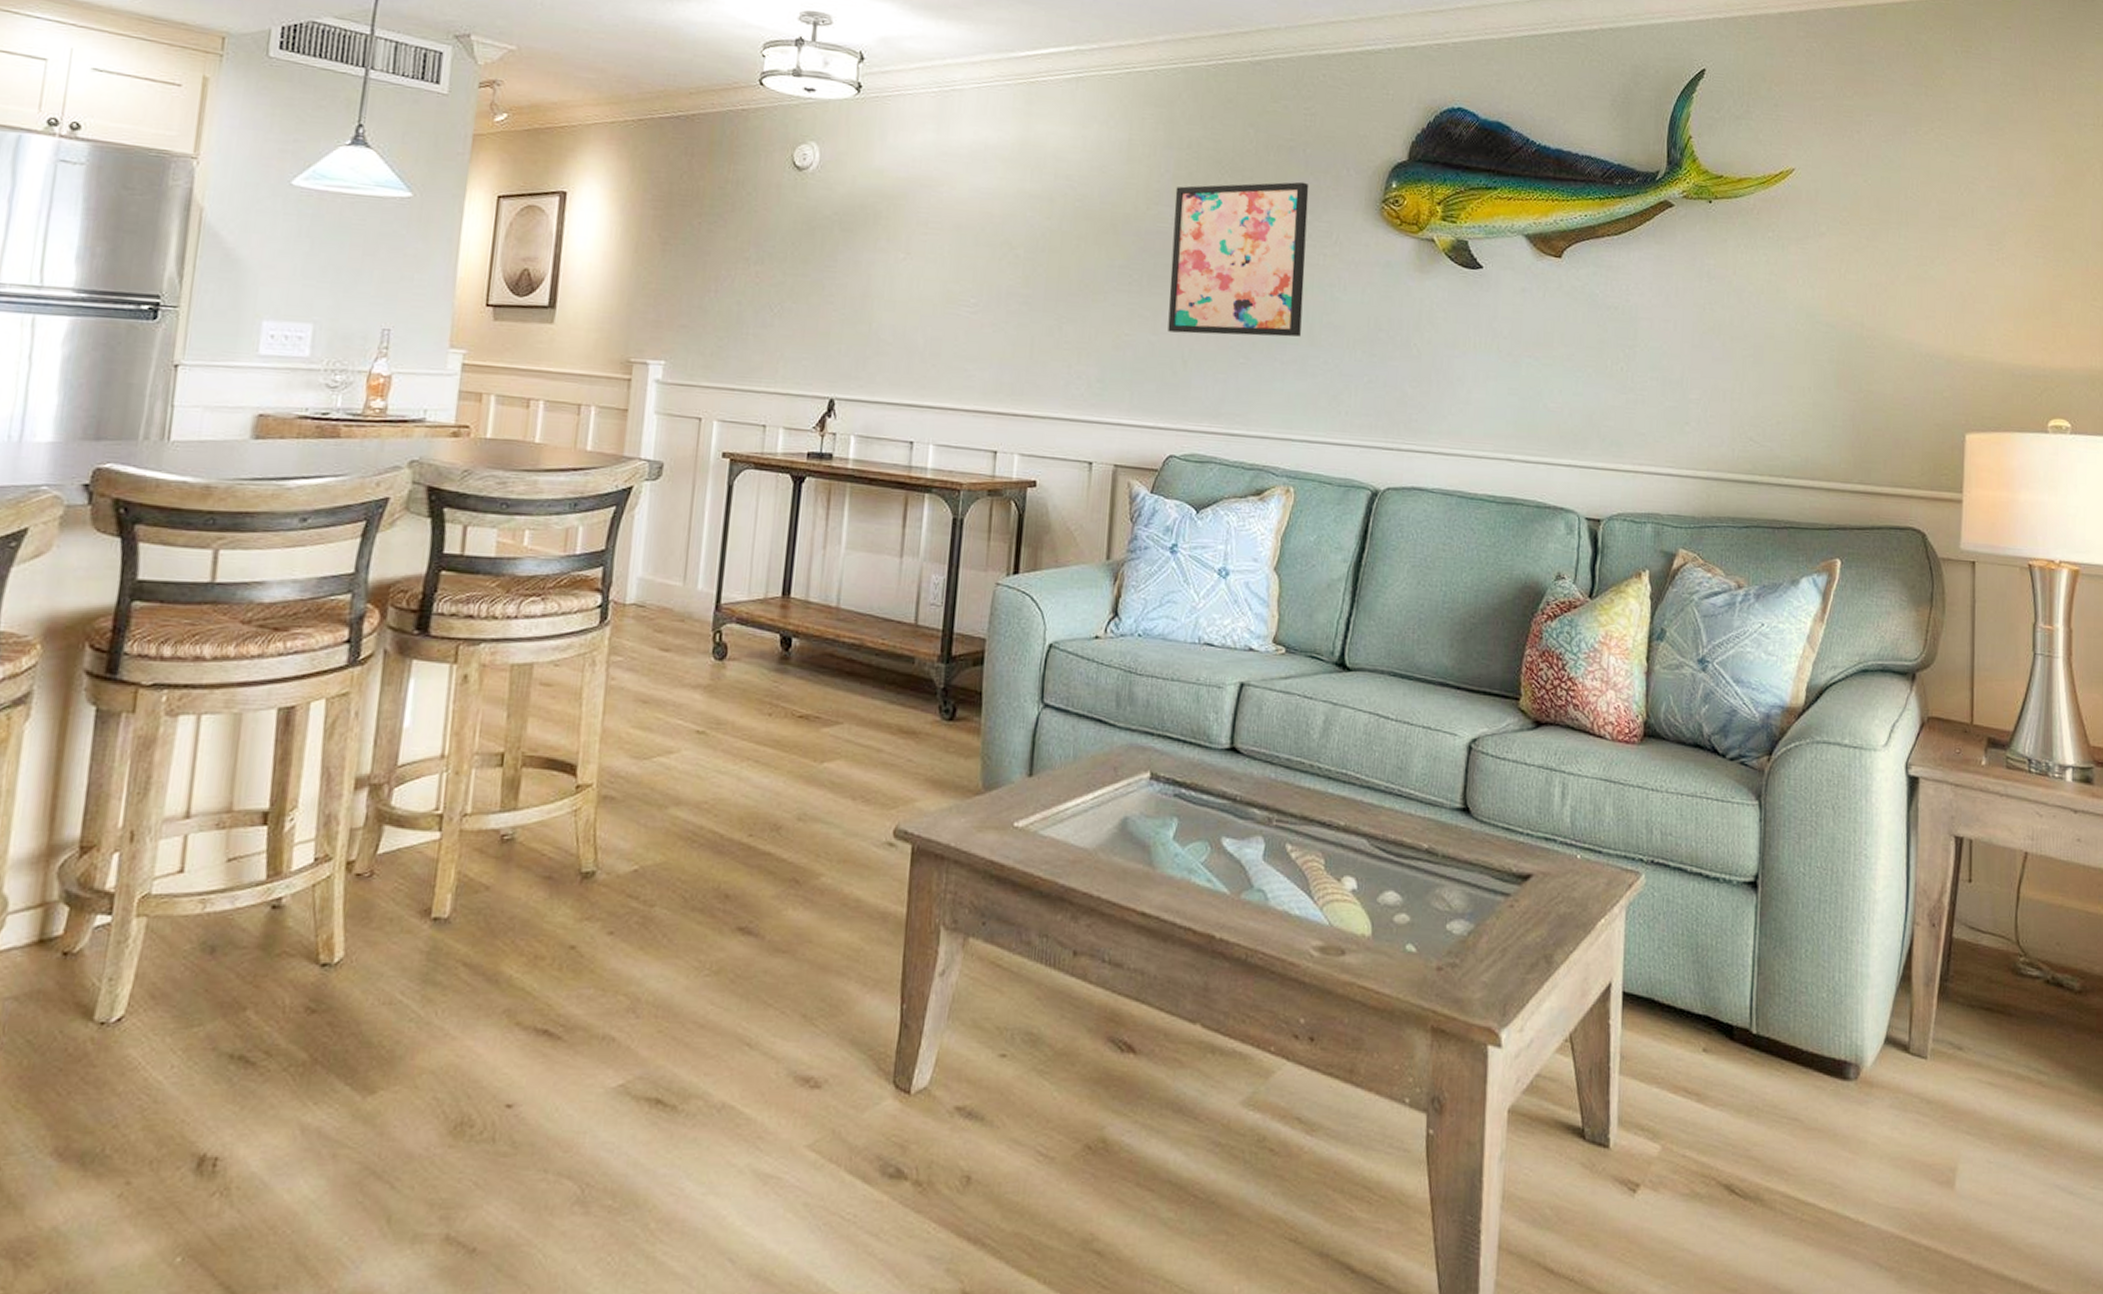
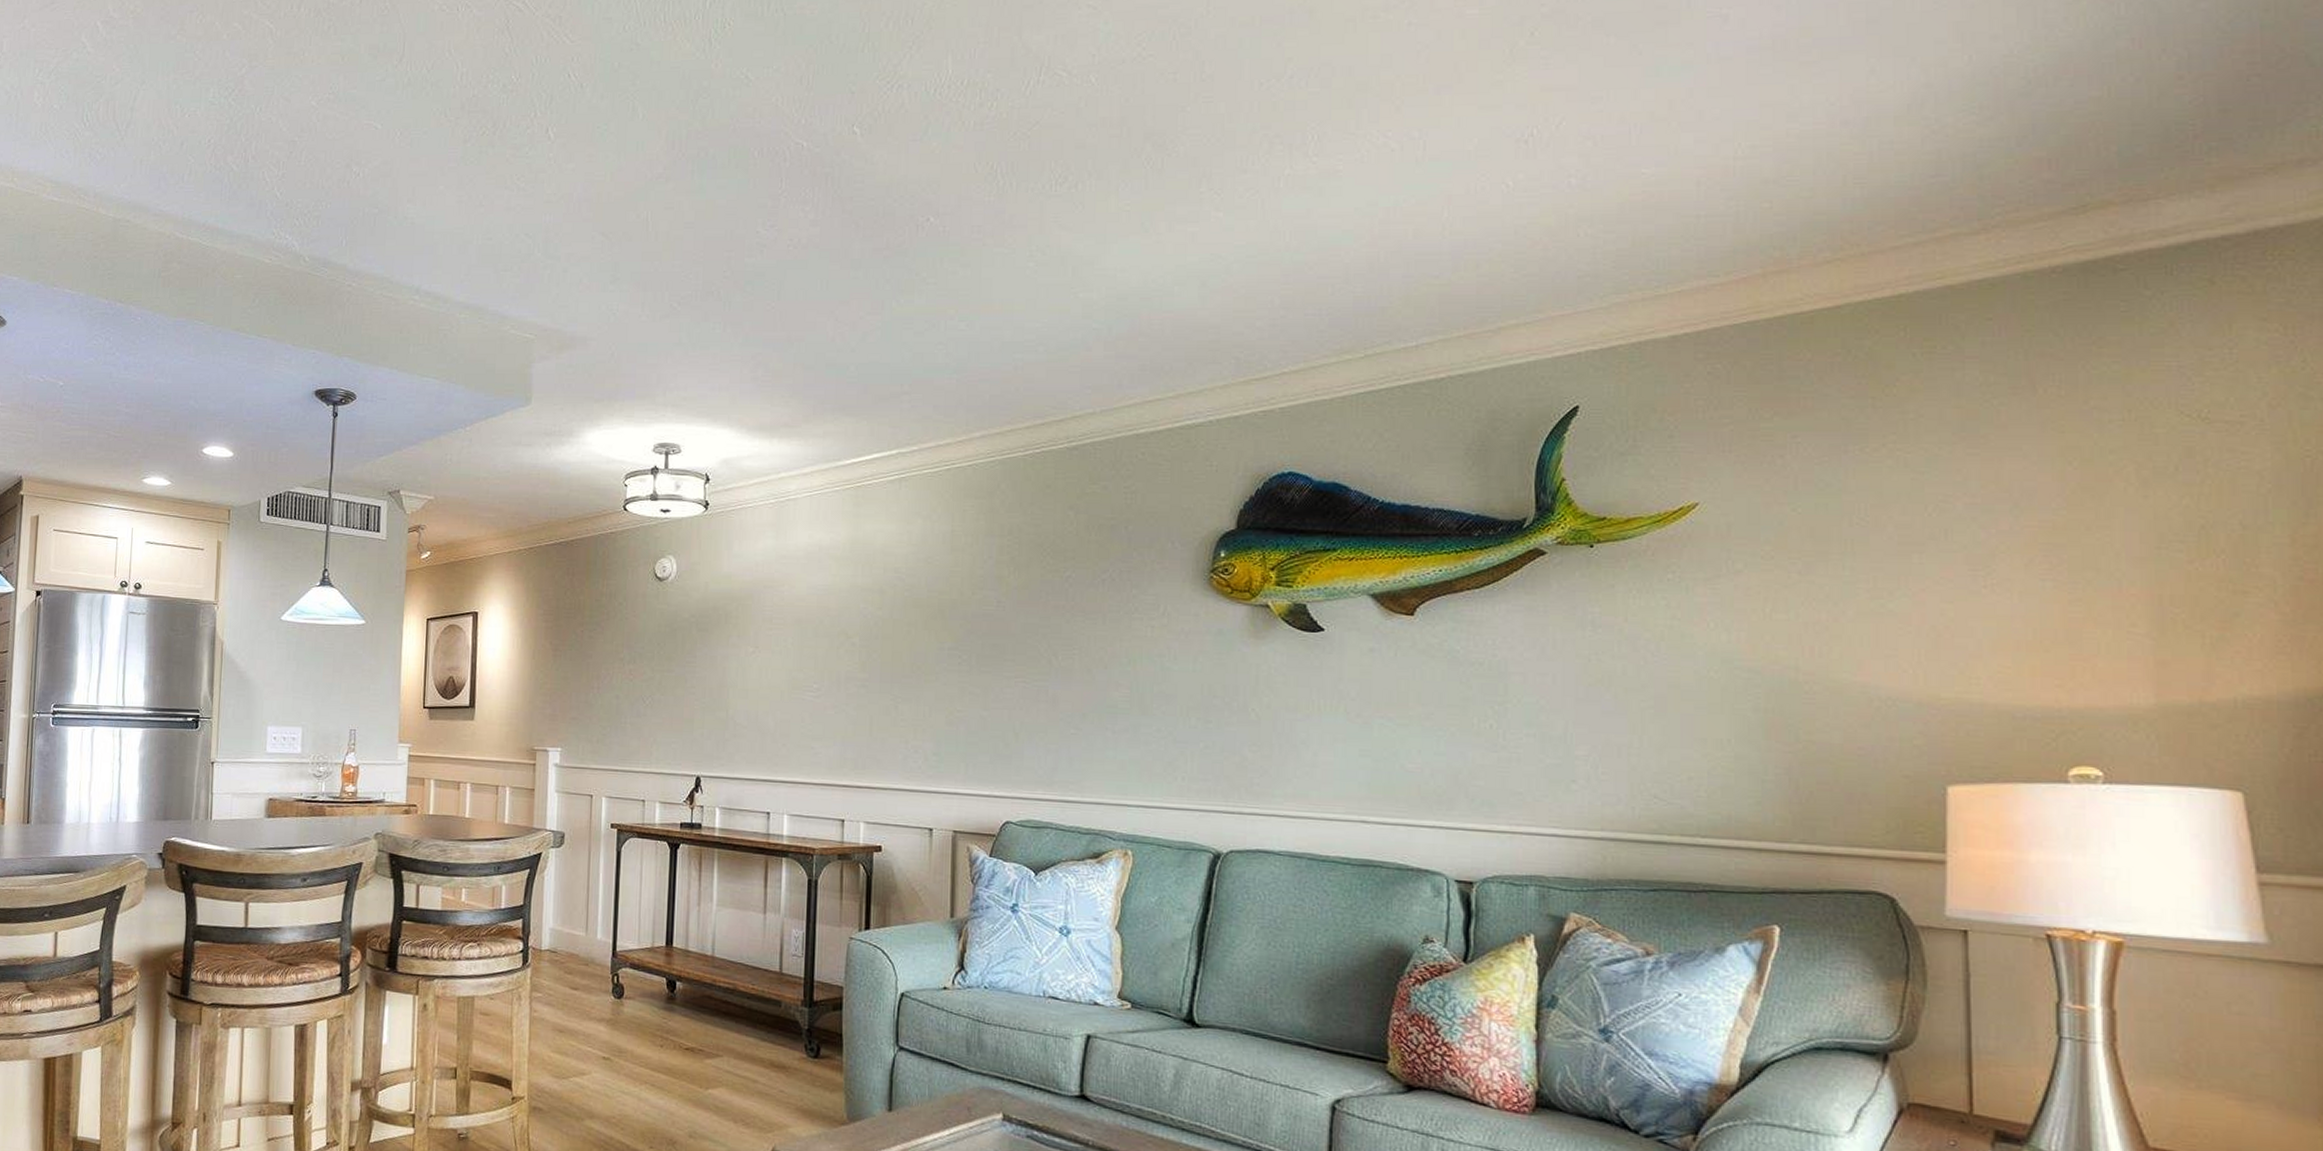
wall art: present [1167,181,1309,337] -> none [998,558,1133,708]

